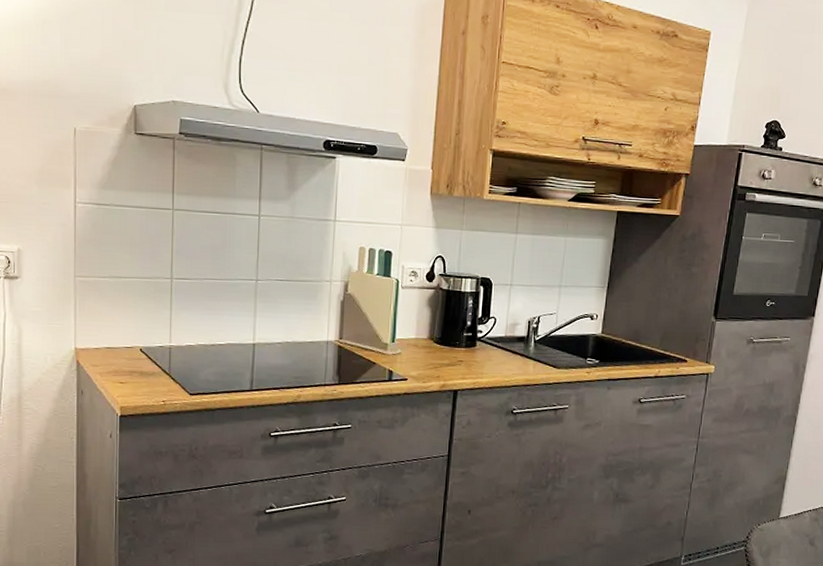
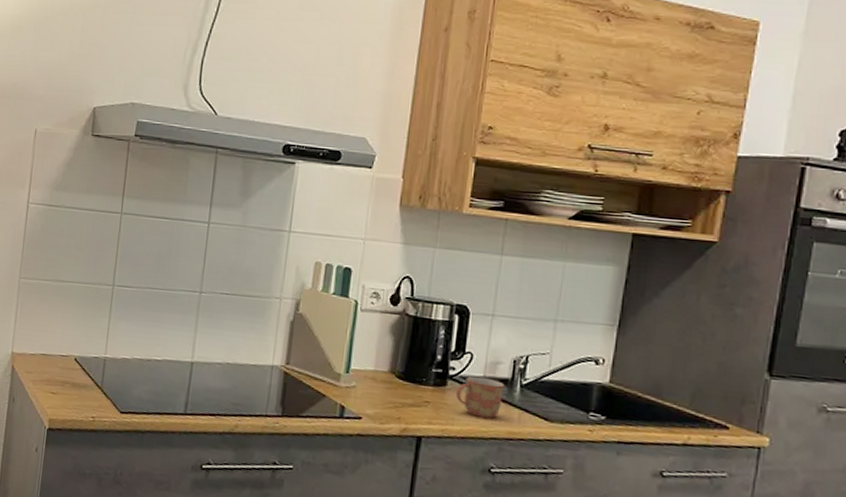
mug: none [483,337,523,370] -> present [455,376,505,419]

